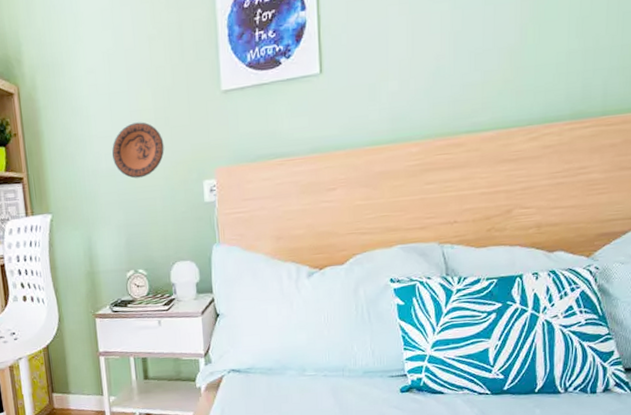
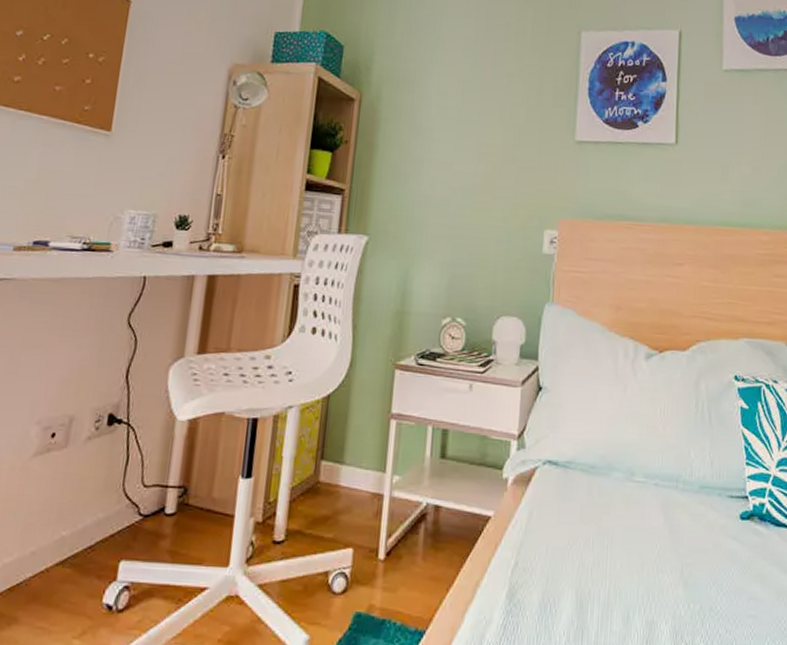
decorative plate: present [112,122,164,179] -> none [450,154,508,214]

